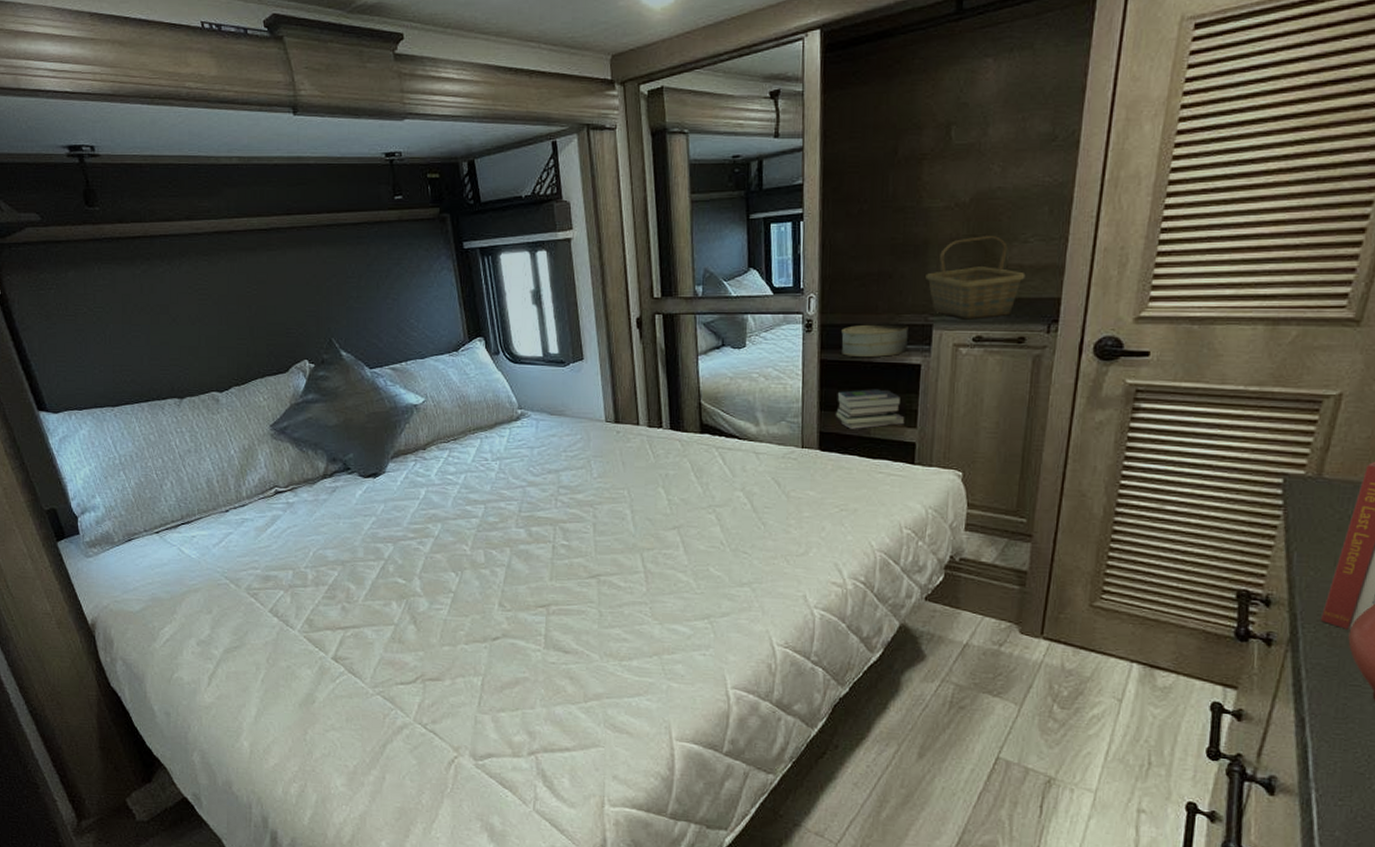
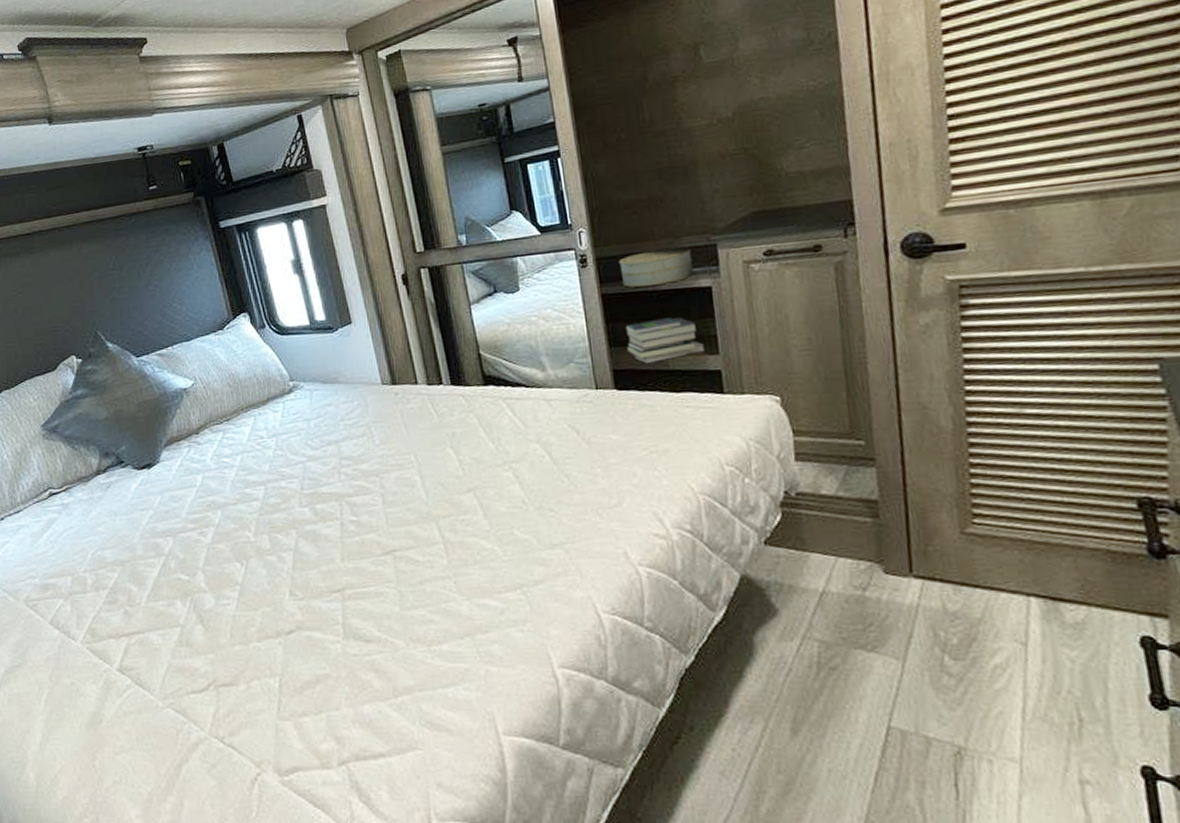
basket: present [925,236,1026,321] -> none [699,146,809,236]

